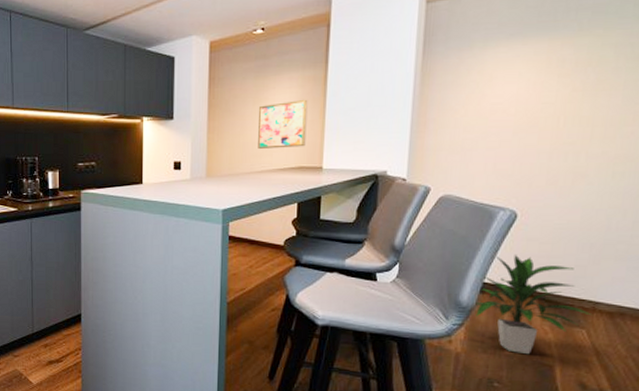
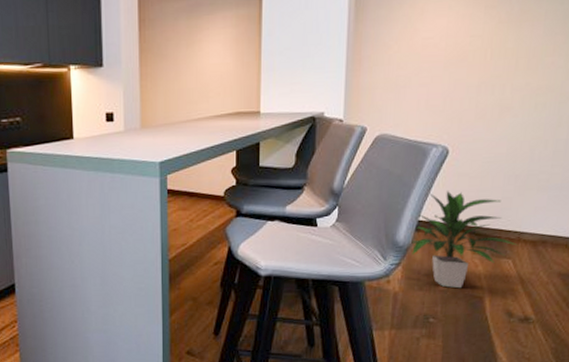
wall art: present [258,99,308,149] -> none [193,39,243,95]

